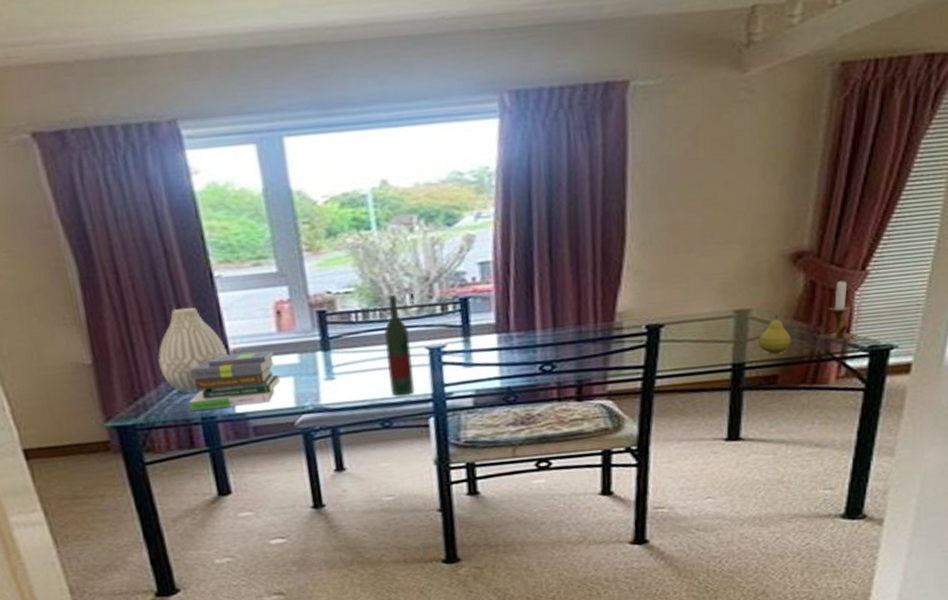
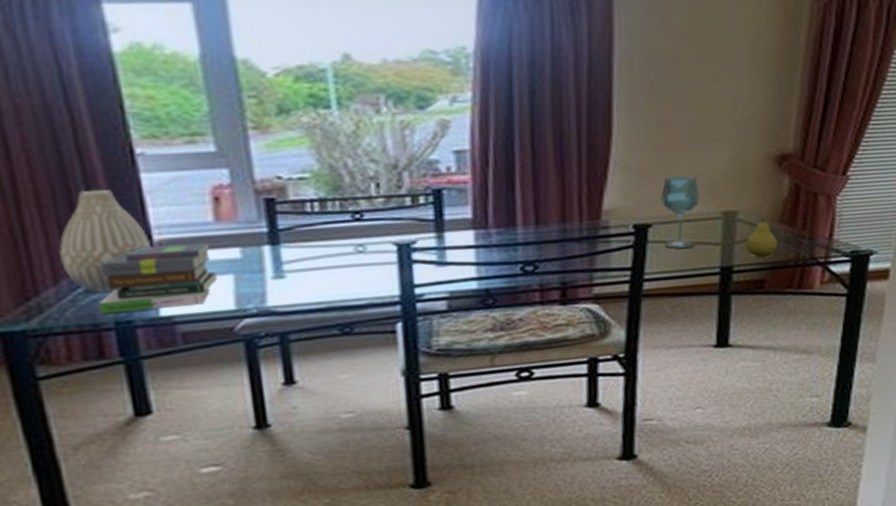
wine bottle: present [384,295,415,395] -> none [345,183,380,297]
wine glass: none [673,276,712,348] -> present [661,175,700,249]
candlestick: present [818,281,856,340] -> none [803,185,838,245]

